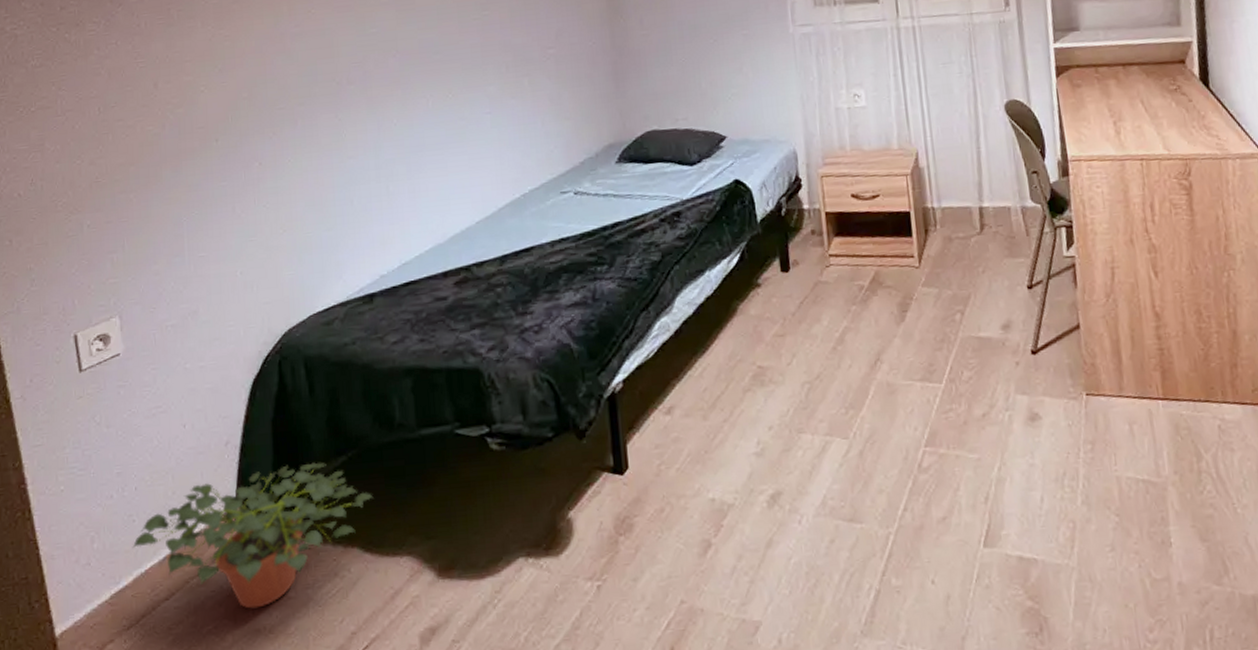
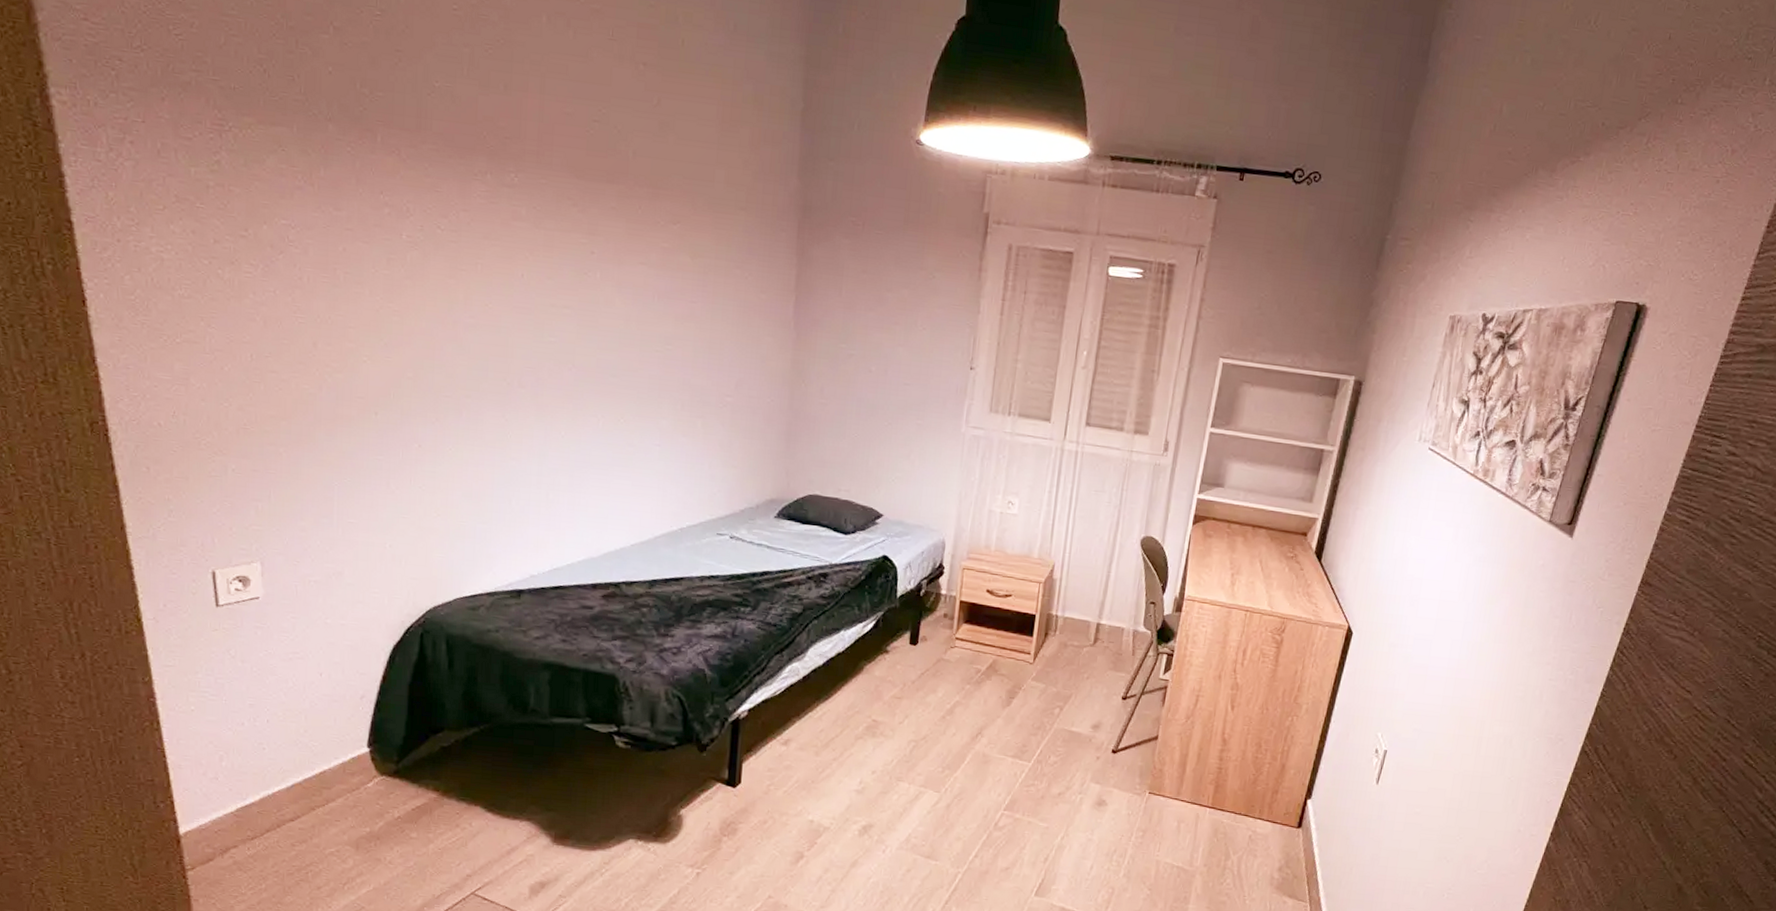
potted plant: present [132,462,374,609] -> none [260,726,501,842]

